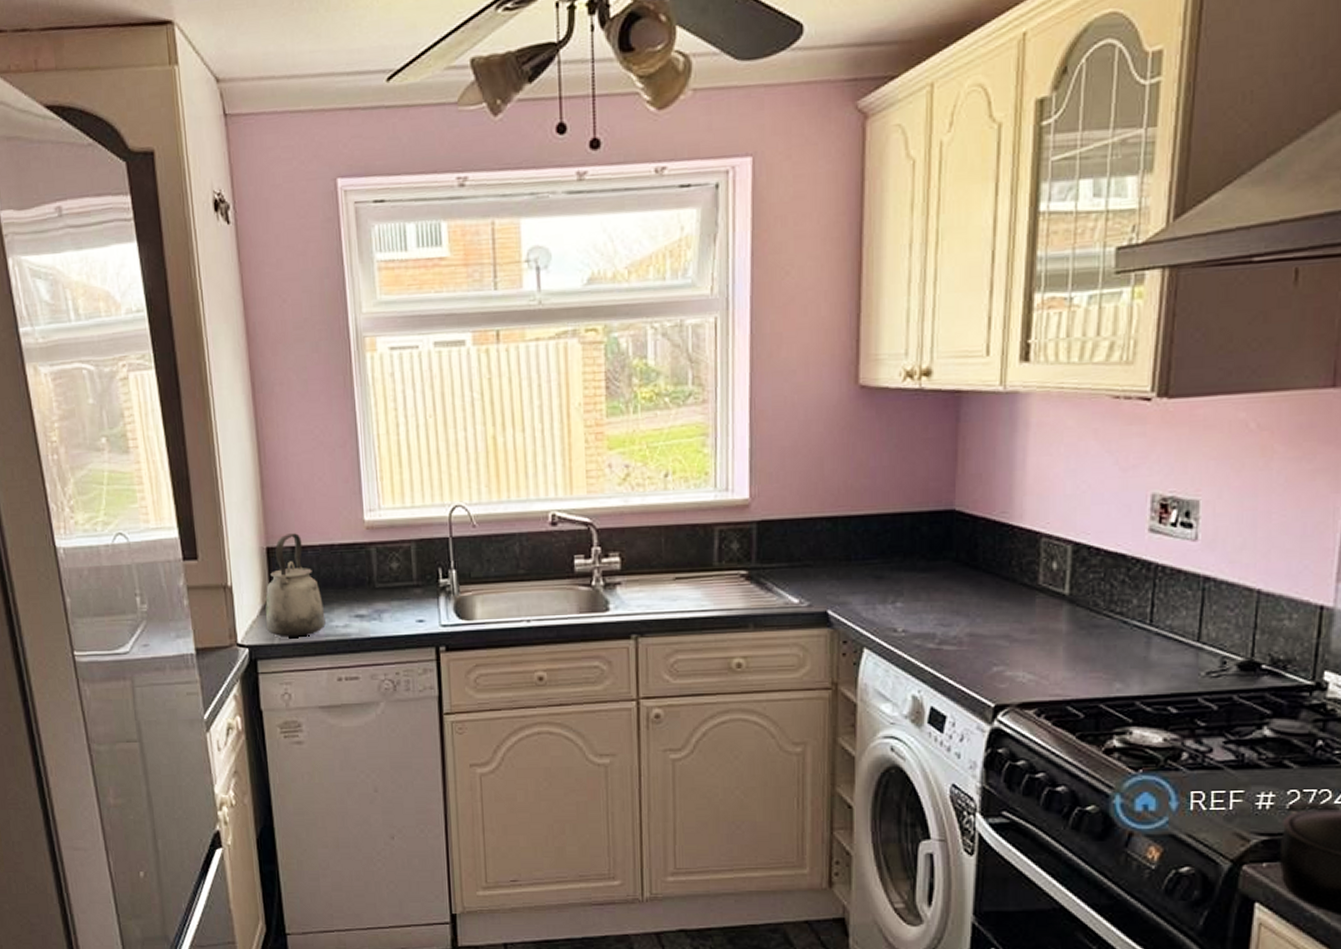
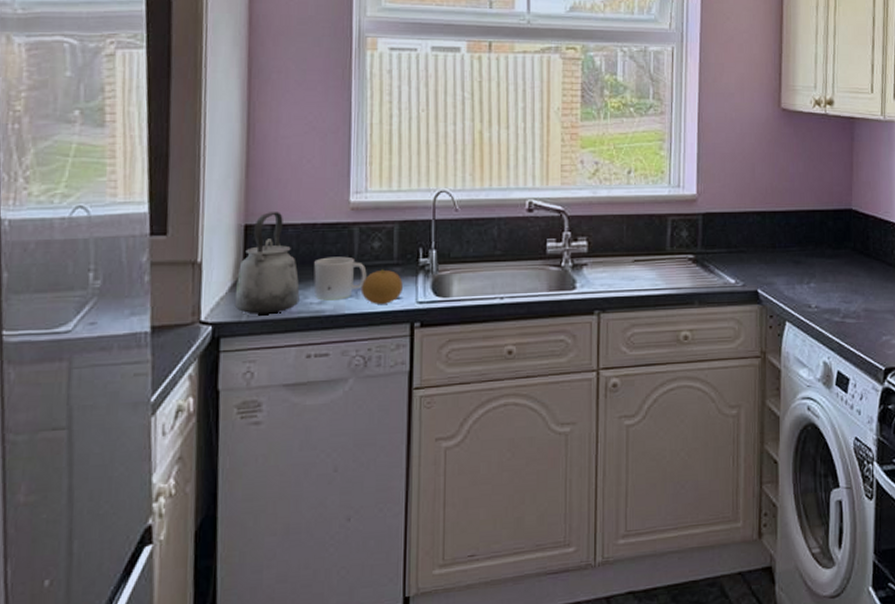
mug: none [336,578,388,624] -> present [313,256,367,301]
fruit: none [383,591,425,627] -> present [360,269,403,304]

